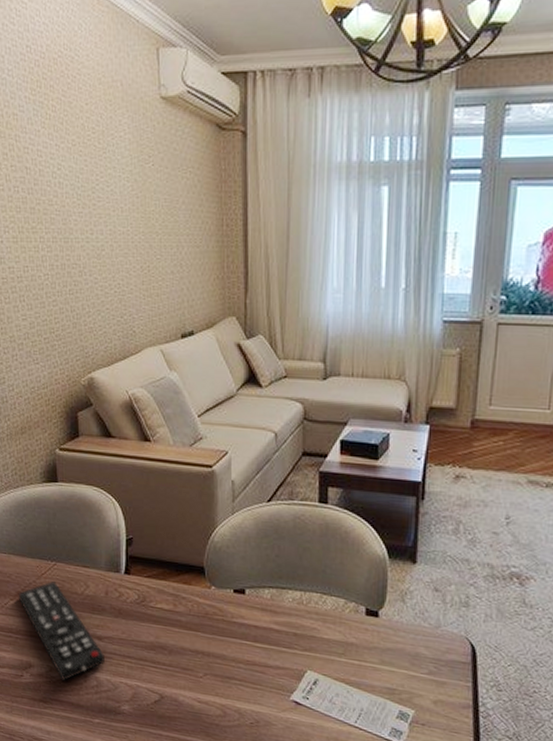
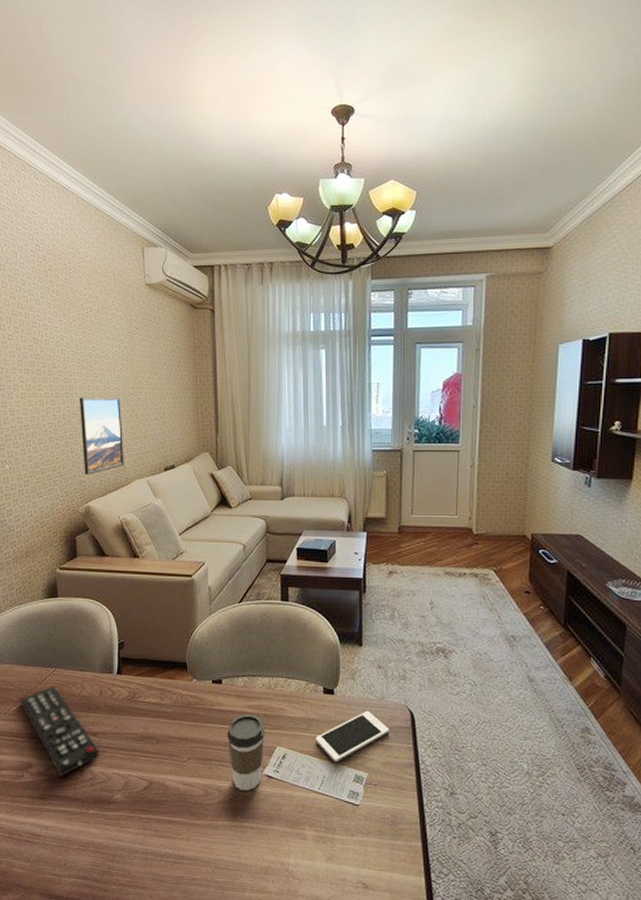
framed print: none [81,243,134,339] -> present [79,396,124,475]
coffee cup: none [250,630,295,716] -> present [227,714,266,791]
cell phone: none [353,639,444,695] -> present [315,710,390,763]

